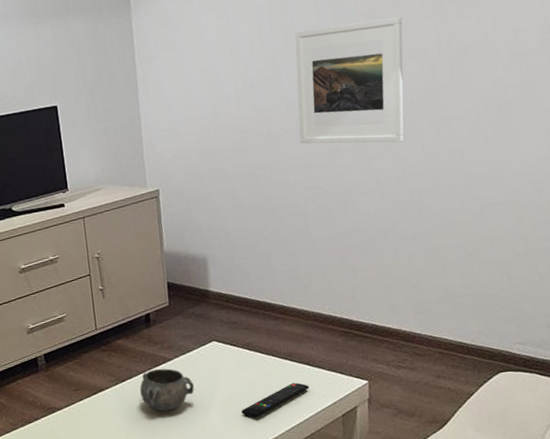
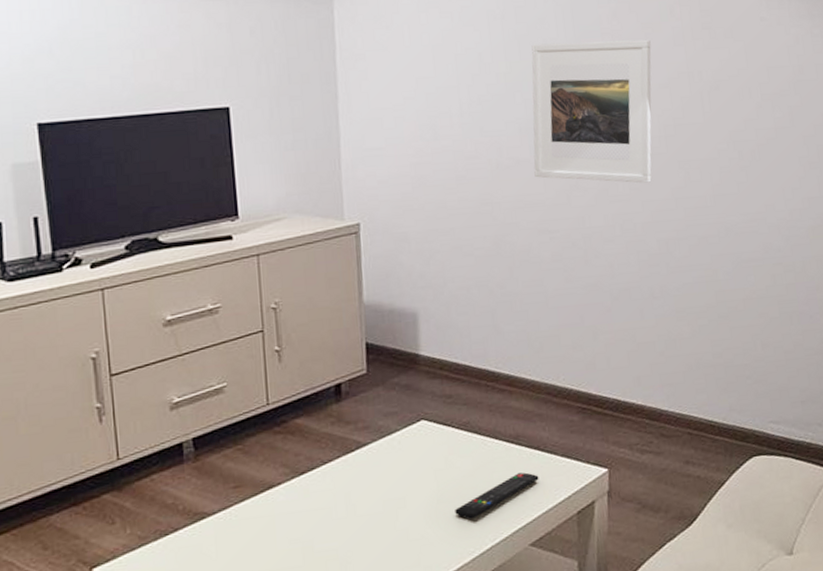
decorative bowl: present [140,368,194,412] -> none [324,456,396,514]

